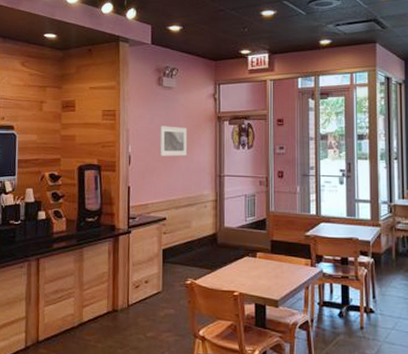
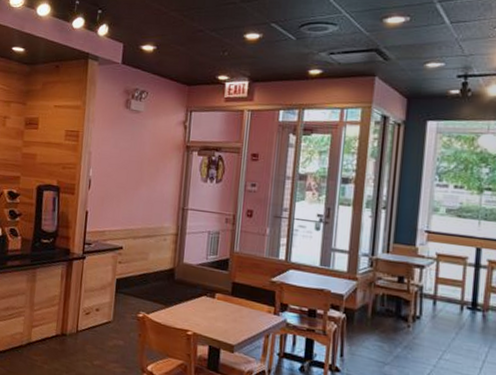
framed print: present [159,126,188,157] -> none [121,151,152,186]

